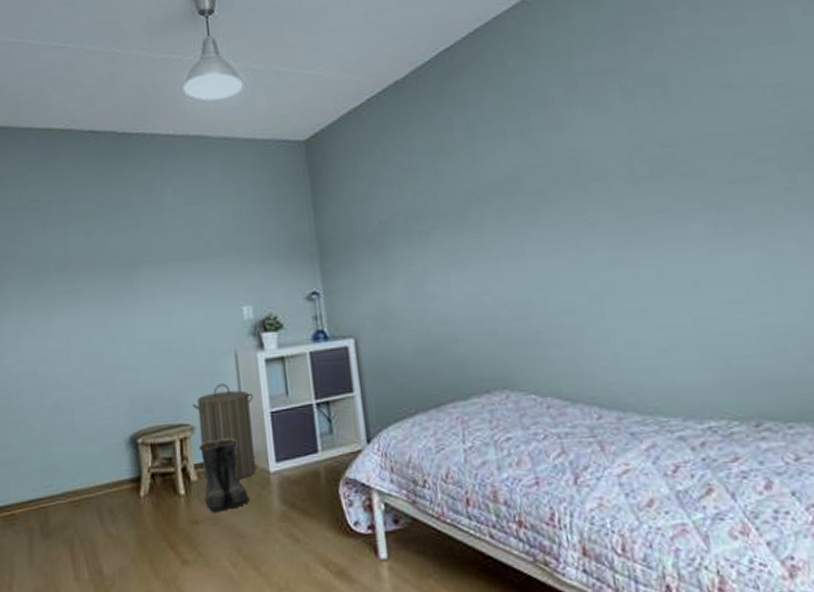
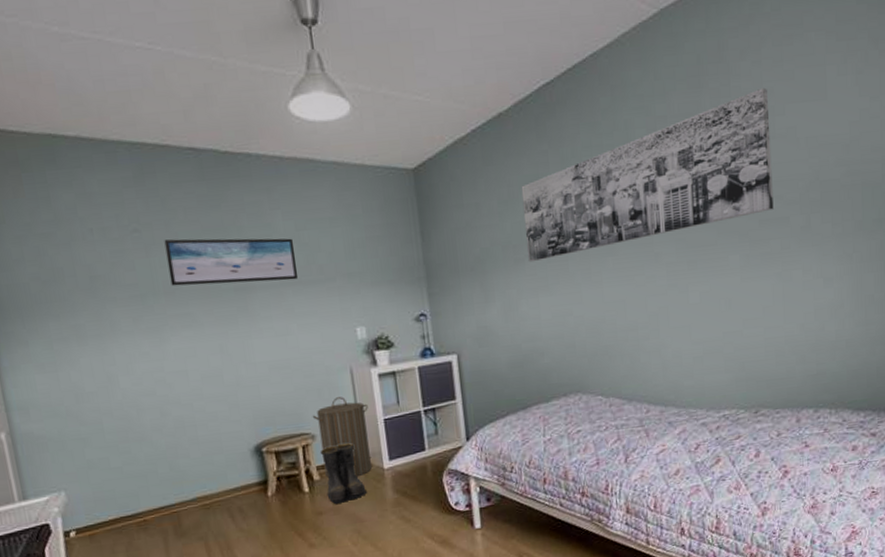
wall art: none [60,213,185,263] -> present [164,238,299,287]
wall art: none [422,34,742,235] -> present [521,87,774,263]

